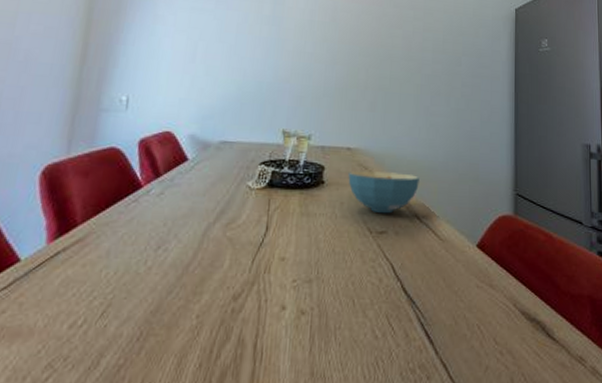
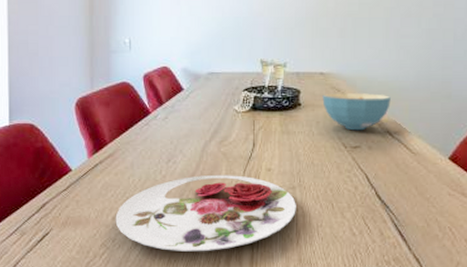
plate: none [72,265,312,370] -> present [115,174,296,252]

